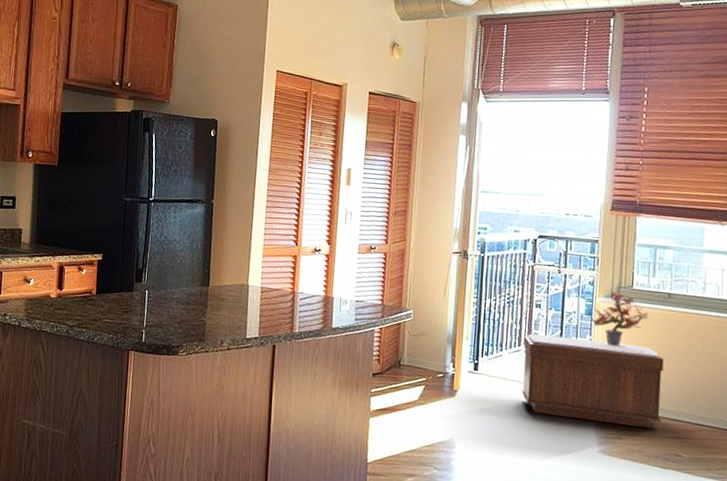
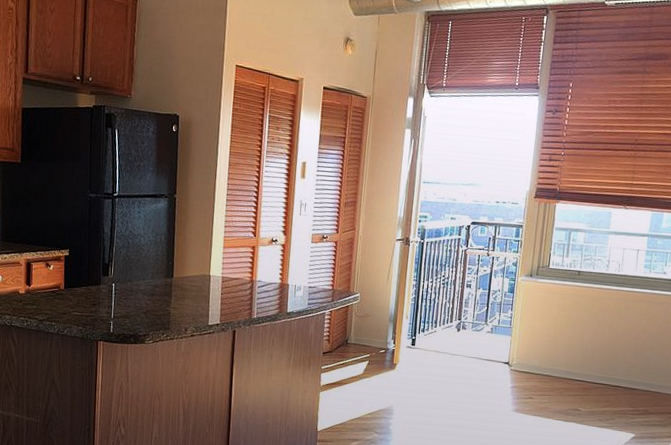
bench: present [521,333,664,429] -> none [451,311,571,389]
potted plant: present [587,281,648,346] -> none [509,262,561,319]

